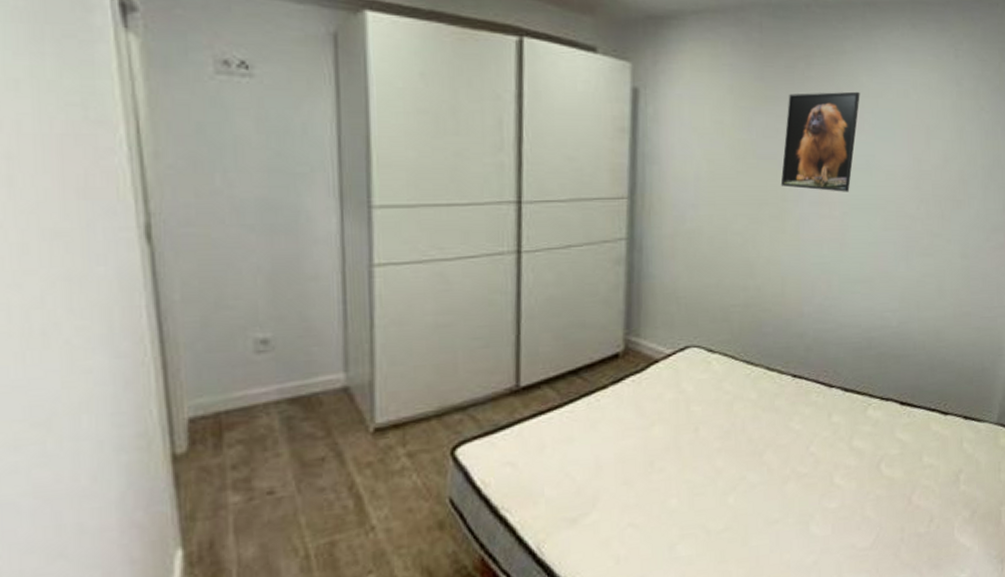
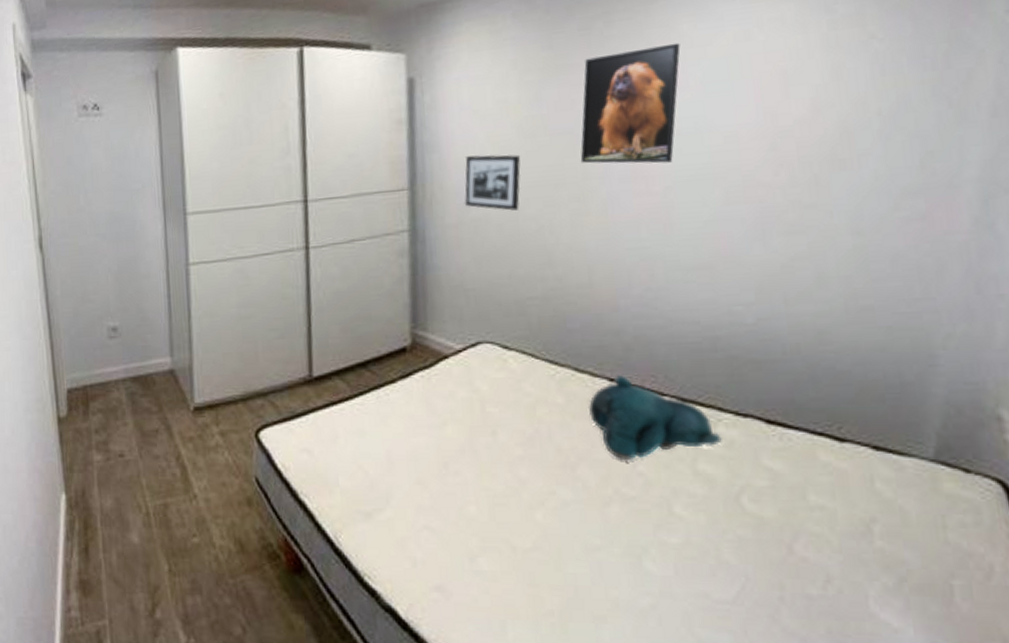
picture frame: none [680,171,732,225] -> present [464,154,521,211]
teddy bear: none [775,372,870,444] -> present [587,375,722,461]

